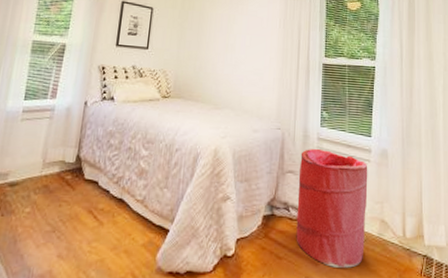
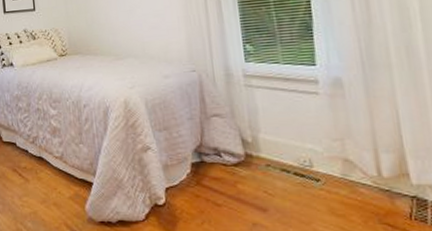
laundry hamper: present [296,148,368,268] -> none [225,86,325,213]

